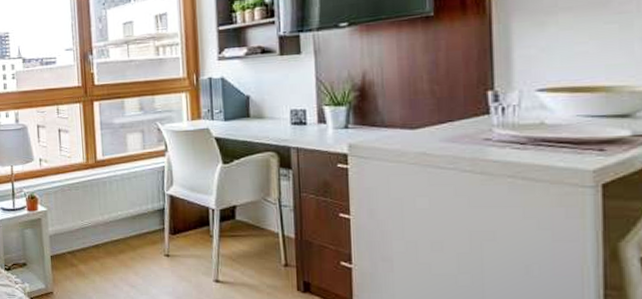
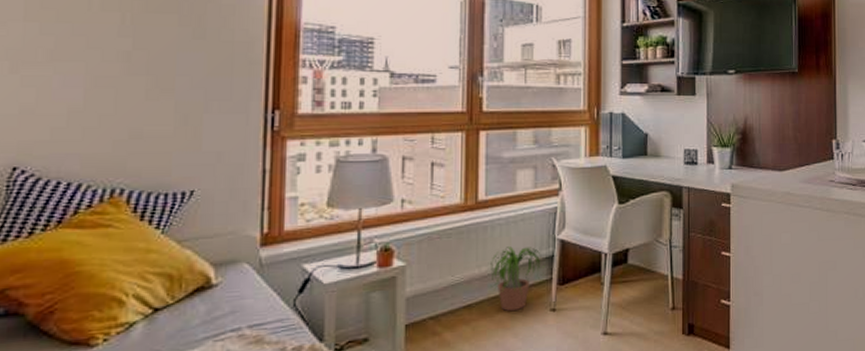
potted plant: none [111,199,158,253] -> present [490,246,545,311]

